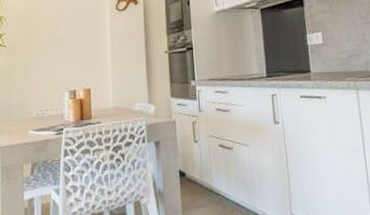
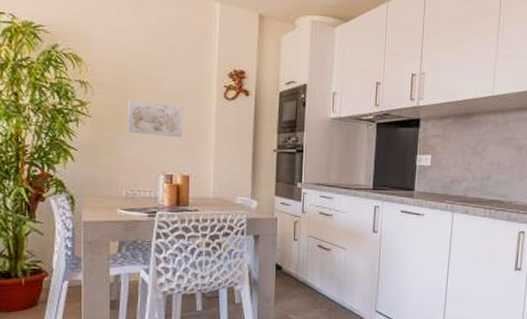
wall art: none [35,24,83,56] -> present [126,99,184,137]

